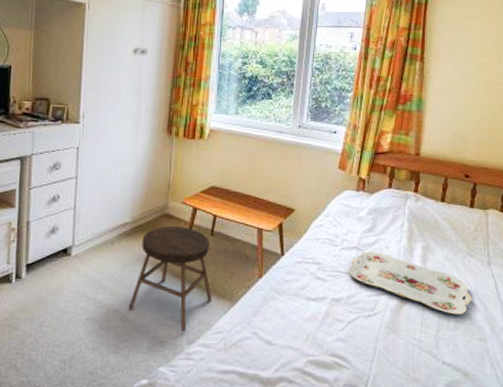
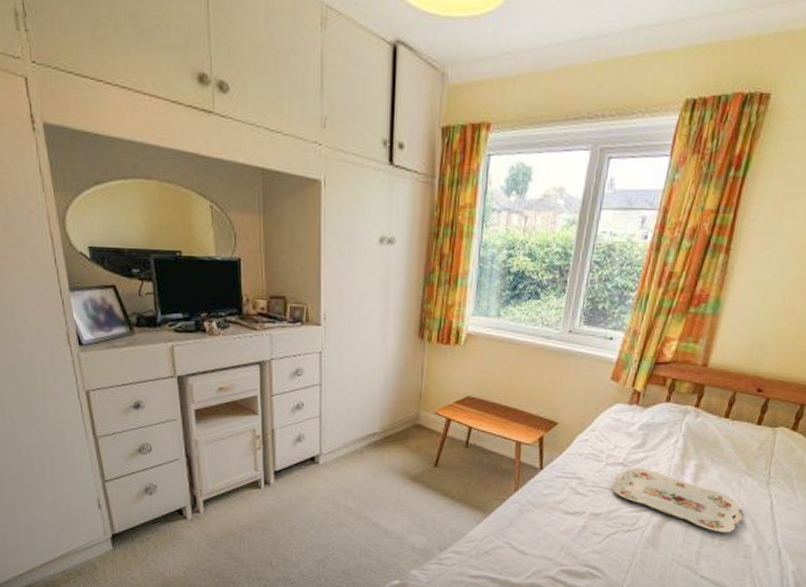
stool: present [128,226,212,333] -> none [379,437,465,540]

